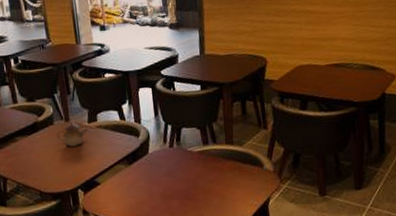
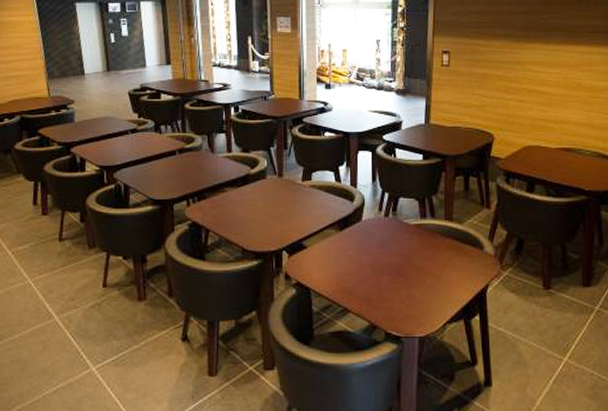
teapot: present [56,121,87,147] -> none [267,177,300,204]

